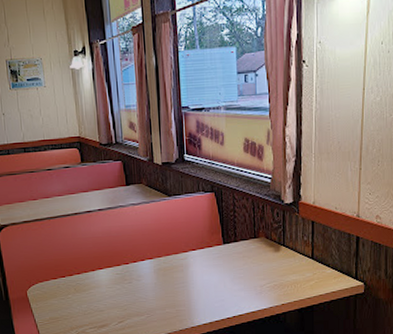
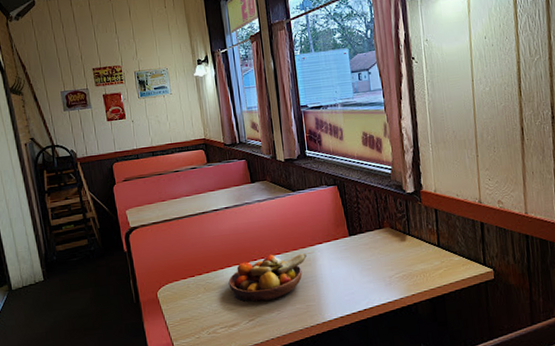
fruit bowl: none [99,258,179,305] -> present [228,253,307,302]

